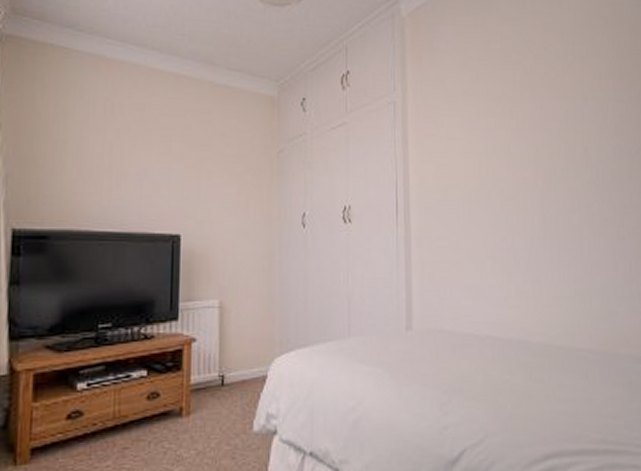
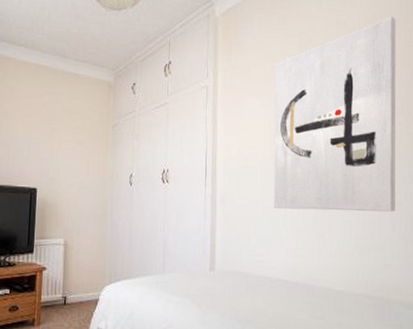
wall art: none [475,20,618,250] -> present [273,17,396,212]

